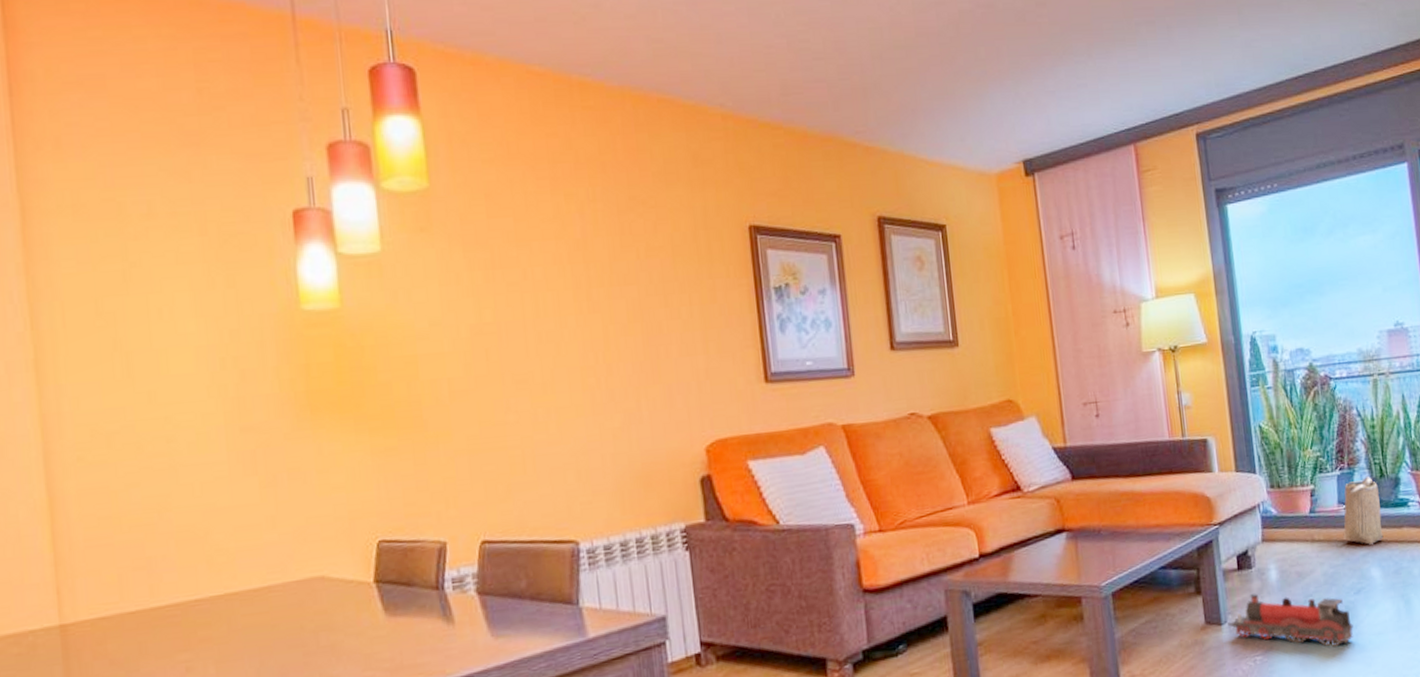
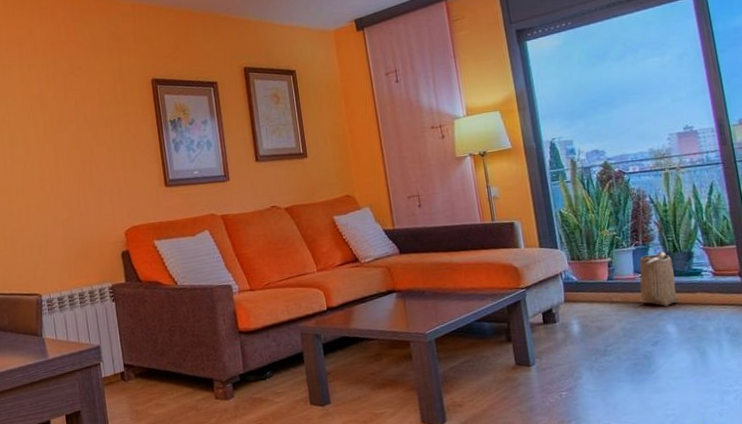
toy train: present [1228,594,1353,647] -> none [536,343,651,387]

